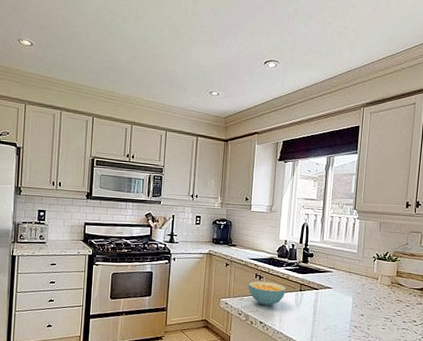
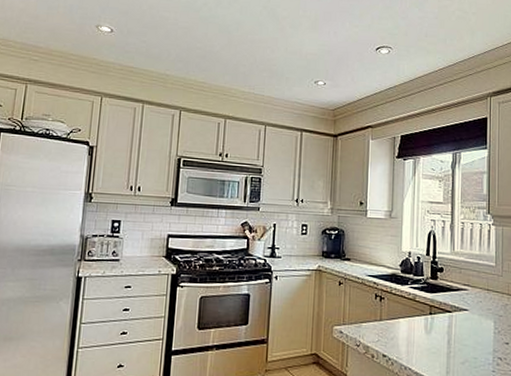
cereal bowl: present [248,281,286,306] -> none [367,303,413,334]

